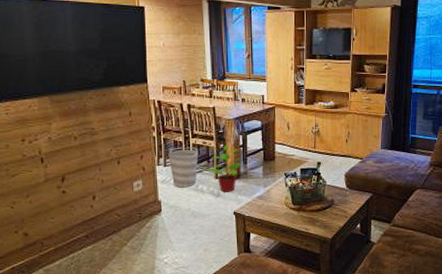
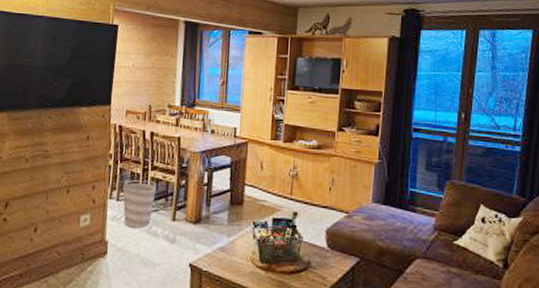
potted plant: present [206,145,243,192] -> none [163,181,206,239]

